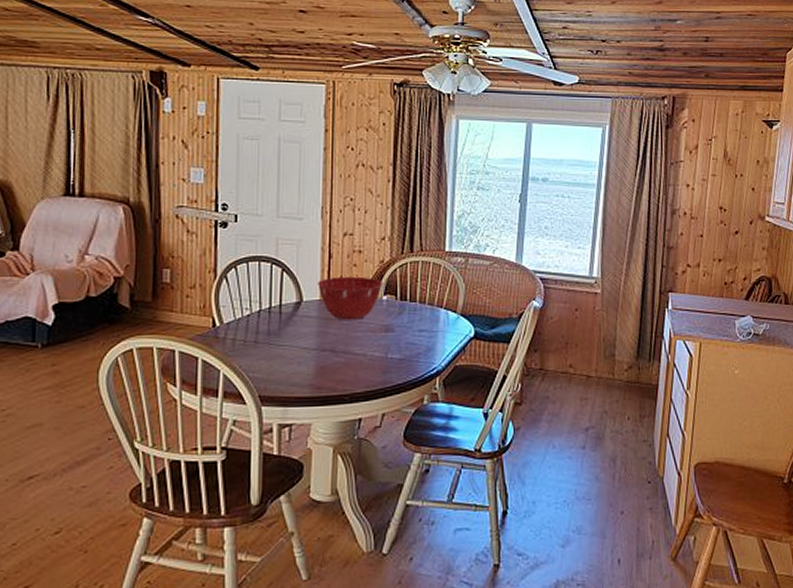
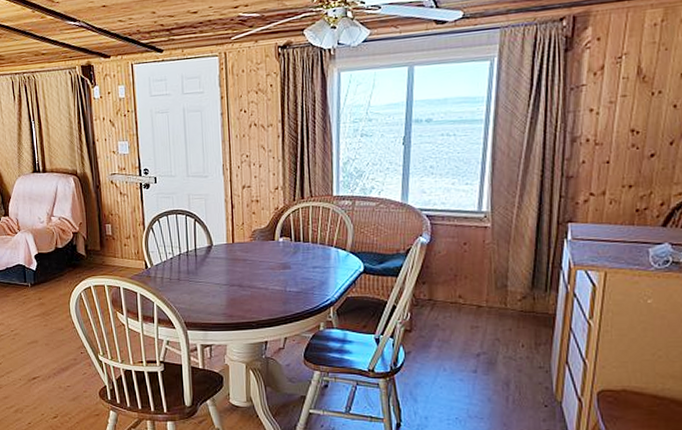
mixing bowl: present [318,276,384,320] -> none [224,222,279,260]

